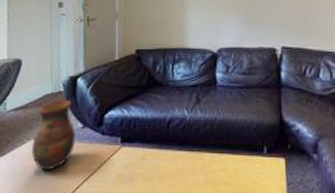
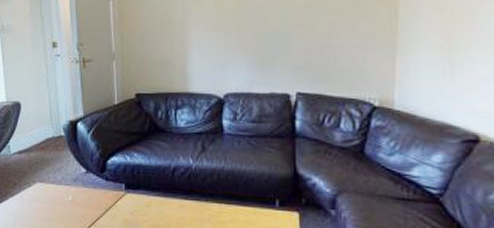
vase: present [31,99,76,171] -> none [38,143,80,213]

